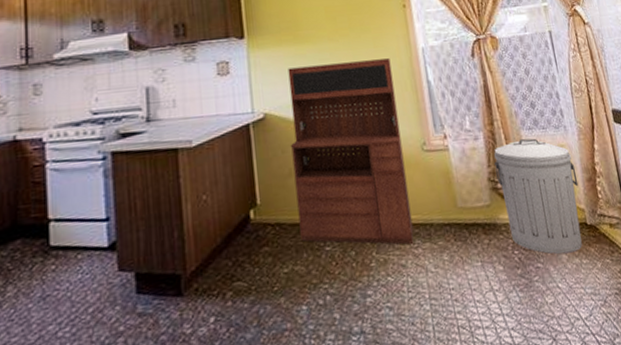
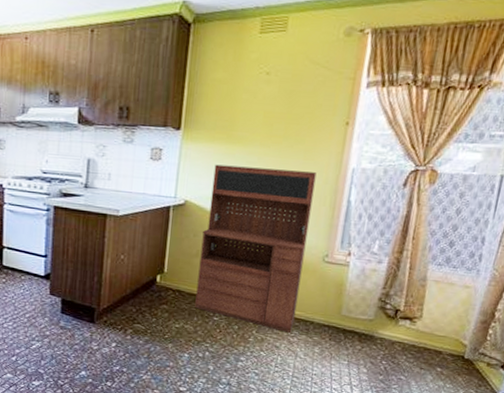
trash can: present [494,138,582,254] -> none [384,271,474,376]

